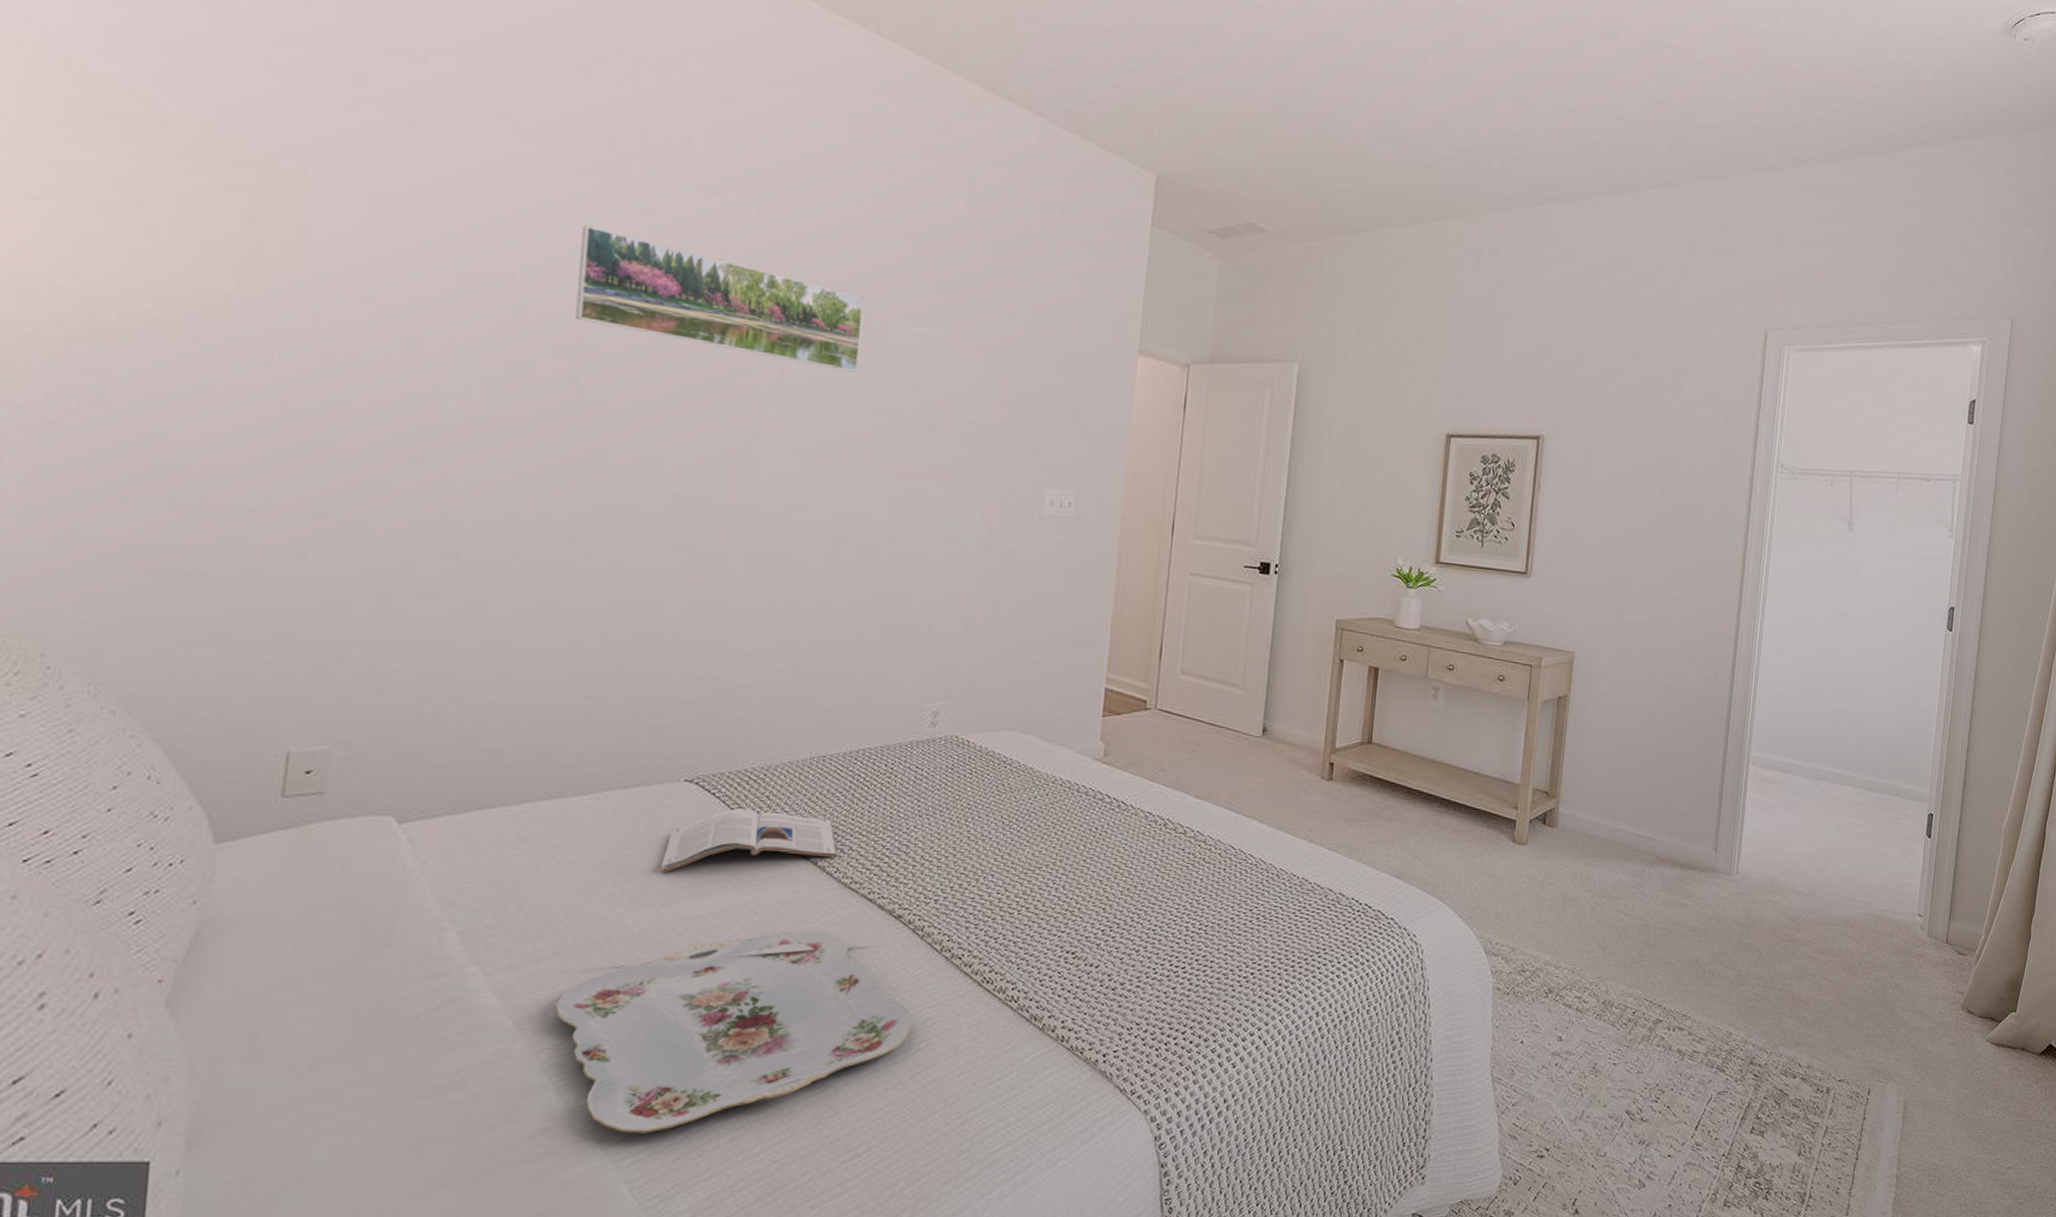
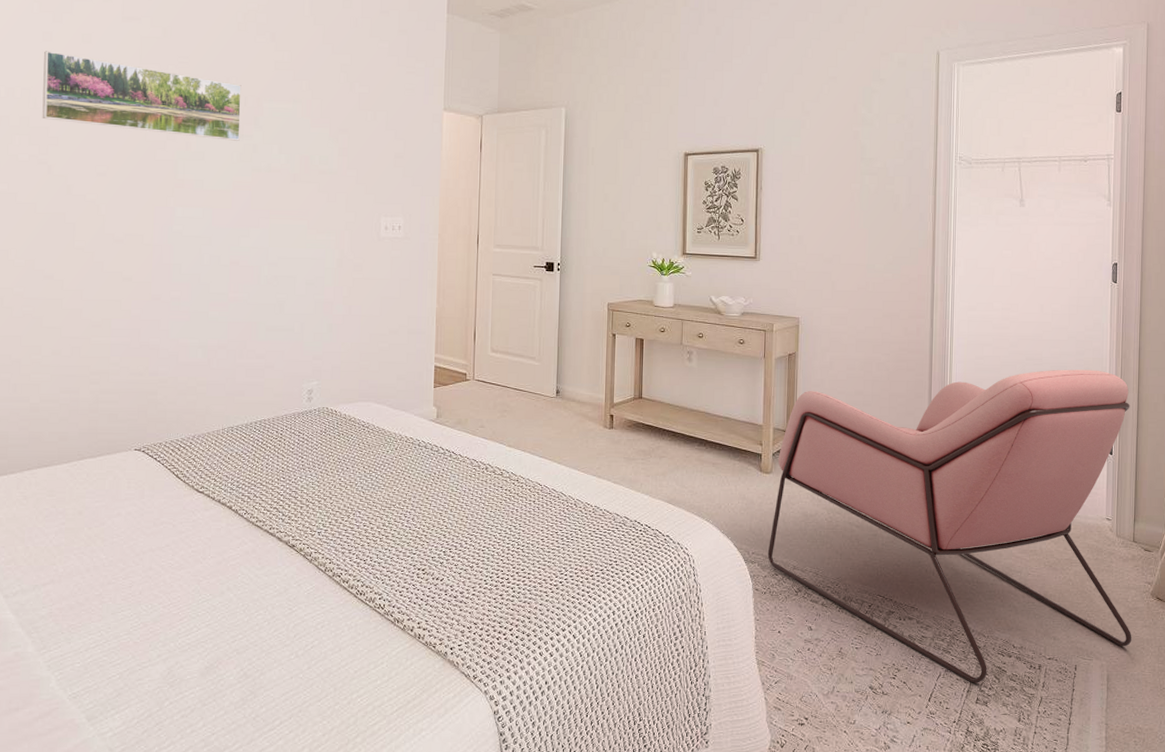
serving tray: present [555,929,913,1134] -> none [54,558,308,713]
magazine: present [661,808,836,874] -> none [122,469,245,519]
armchair: none [1514,732,1956,1109] -> present [767,369,1132,683]

